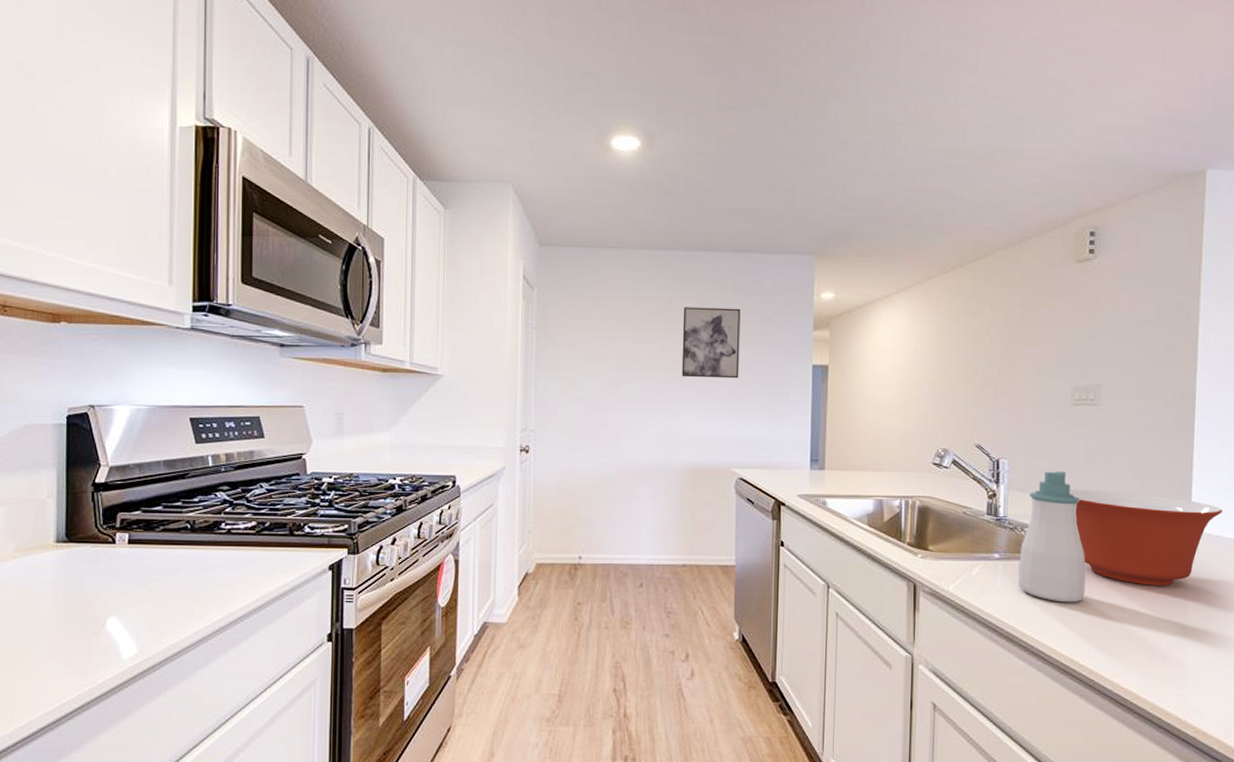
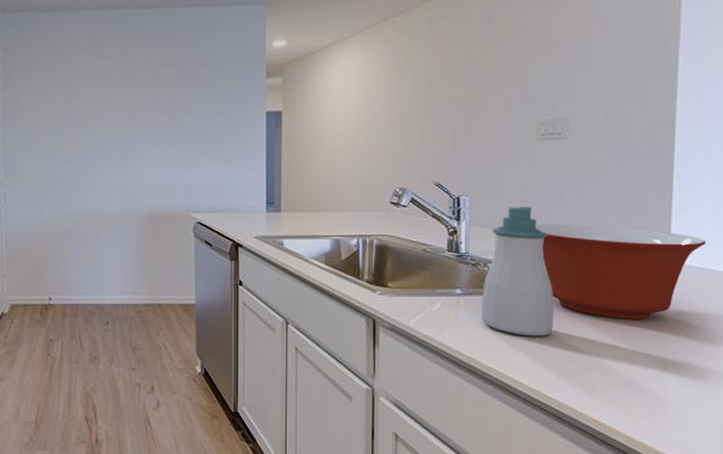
wall art: present [681,307,741,379] -> none [138,61,194,129]

